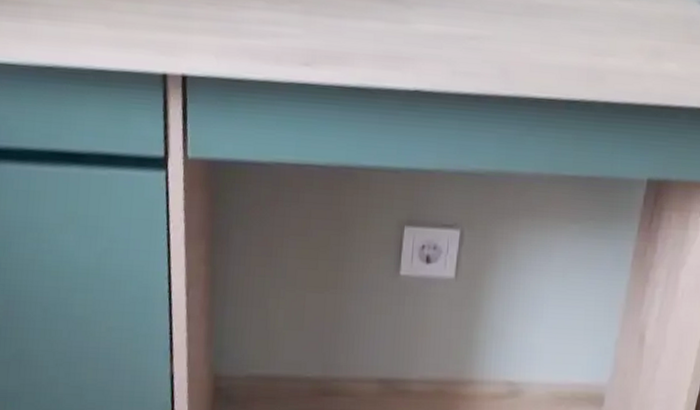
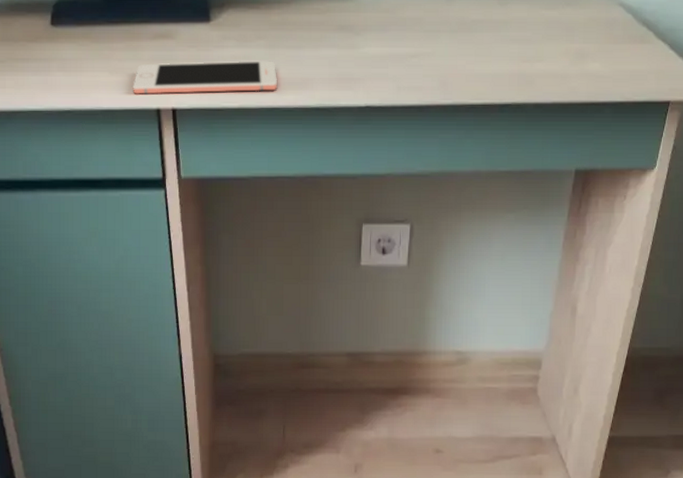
cell phone: none [134,19,312,64] -> present [132,61,278,95]

